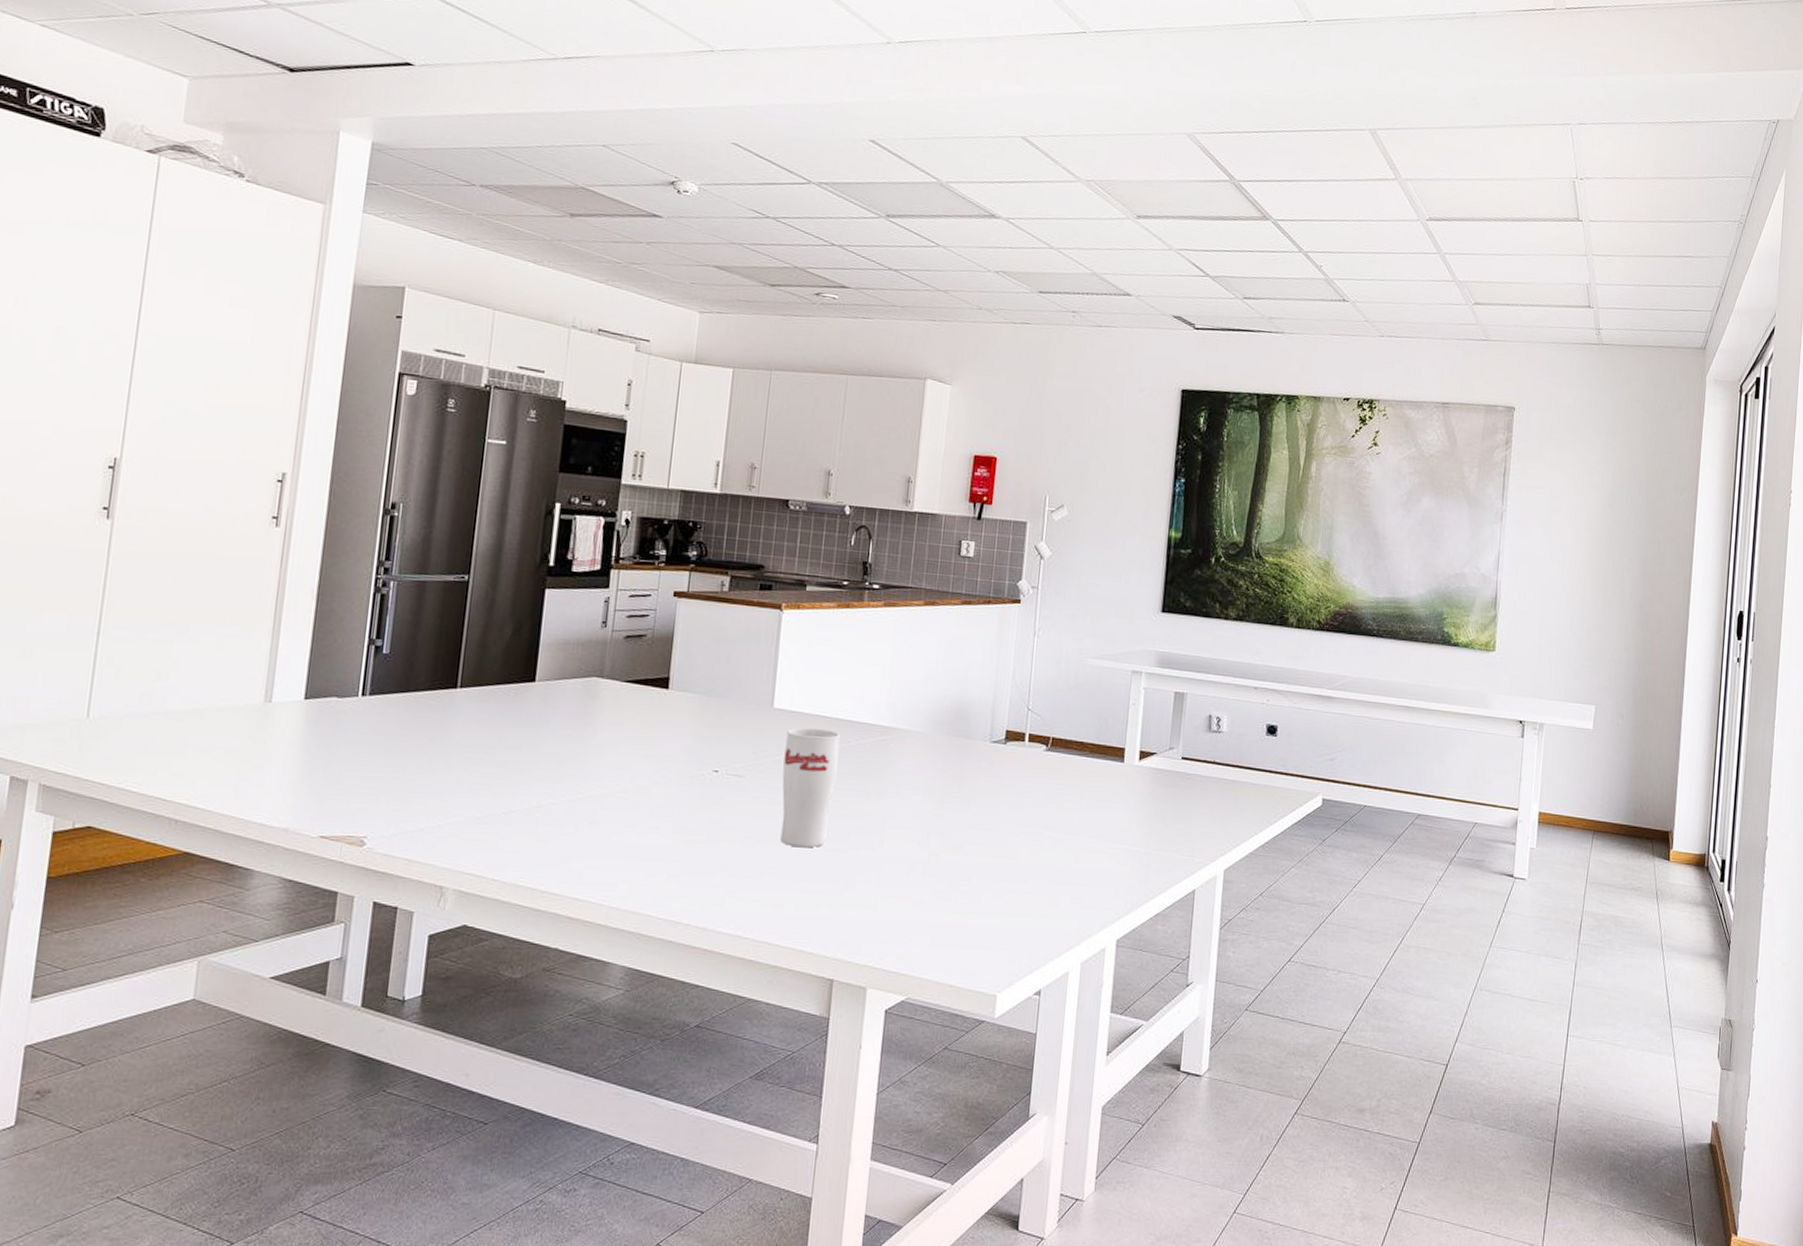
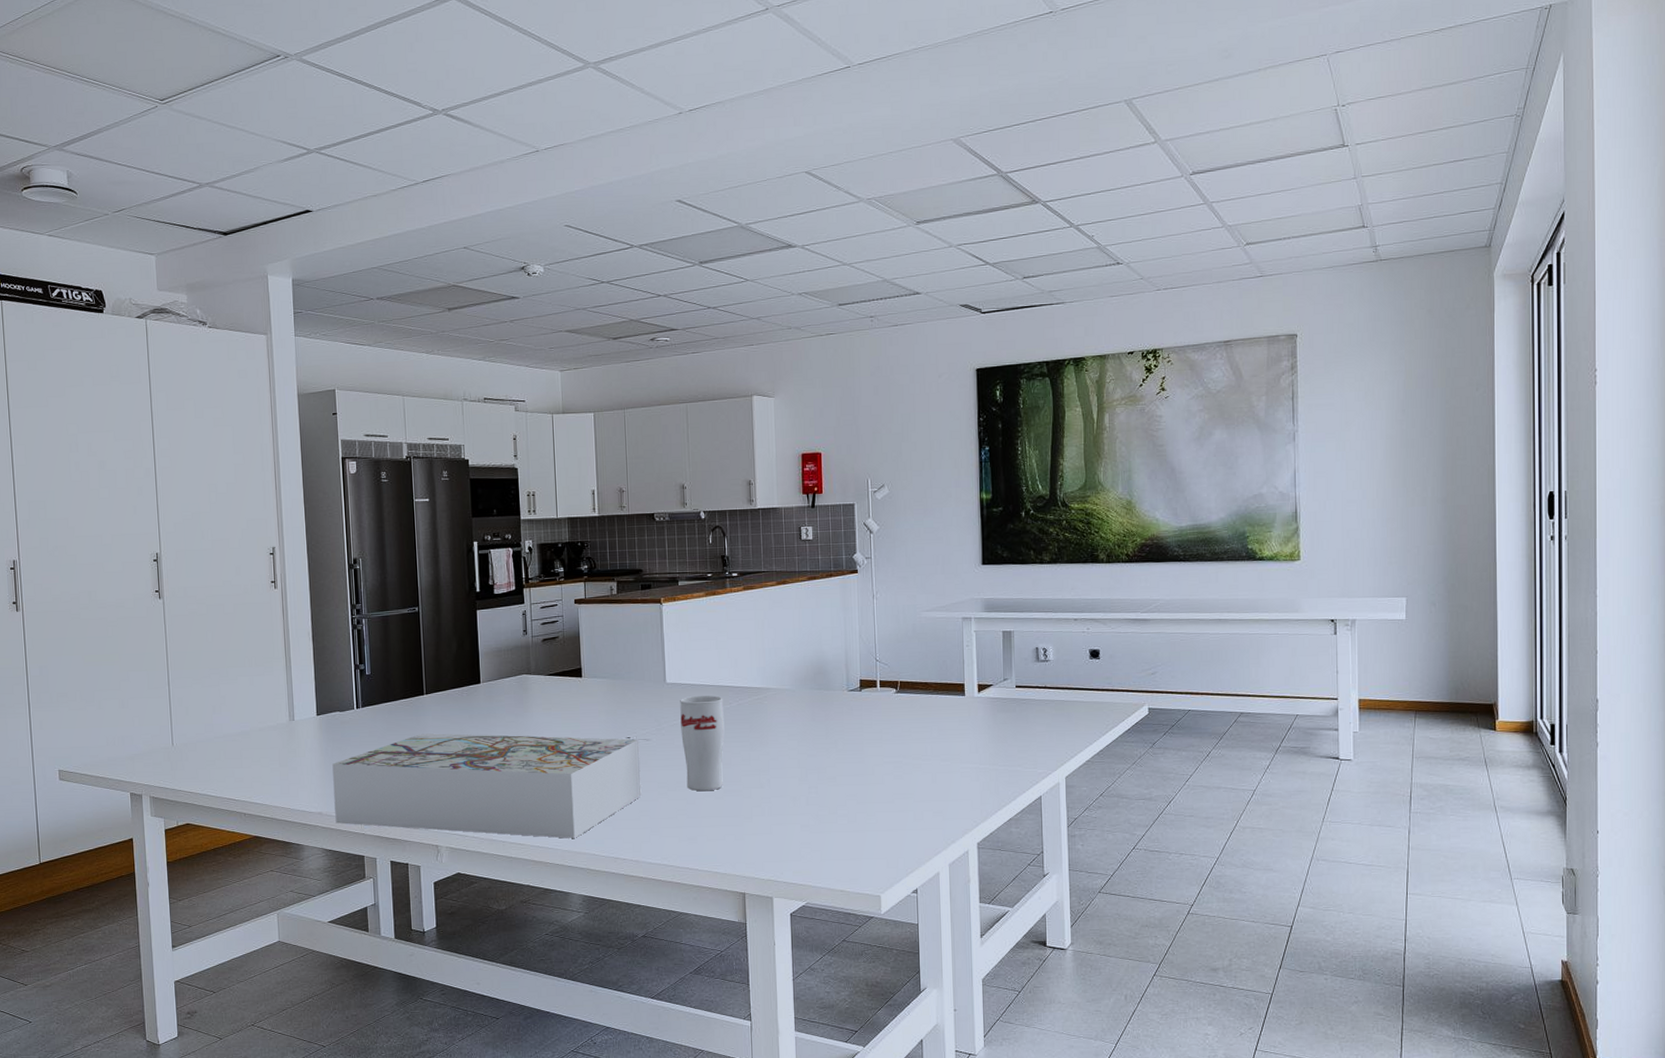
board game: none [305,737,729,893] -> present [332,732,642,839]

